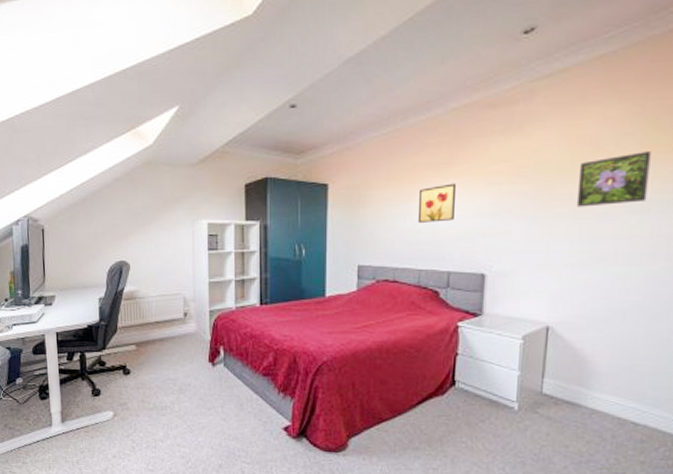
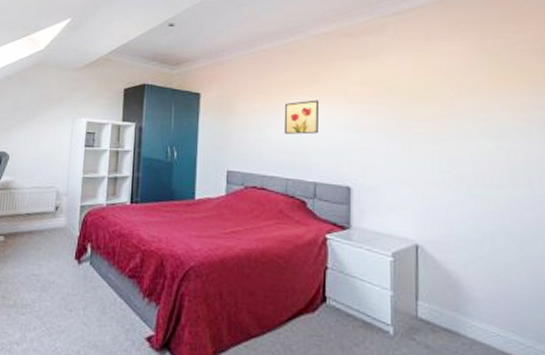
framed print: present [576,151,651,207] -> none [432,82,499,130]

